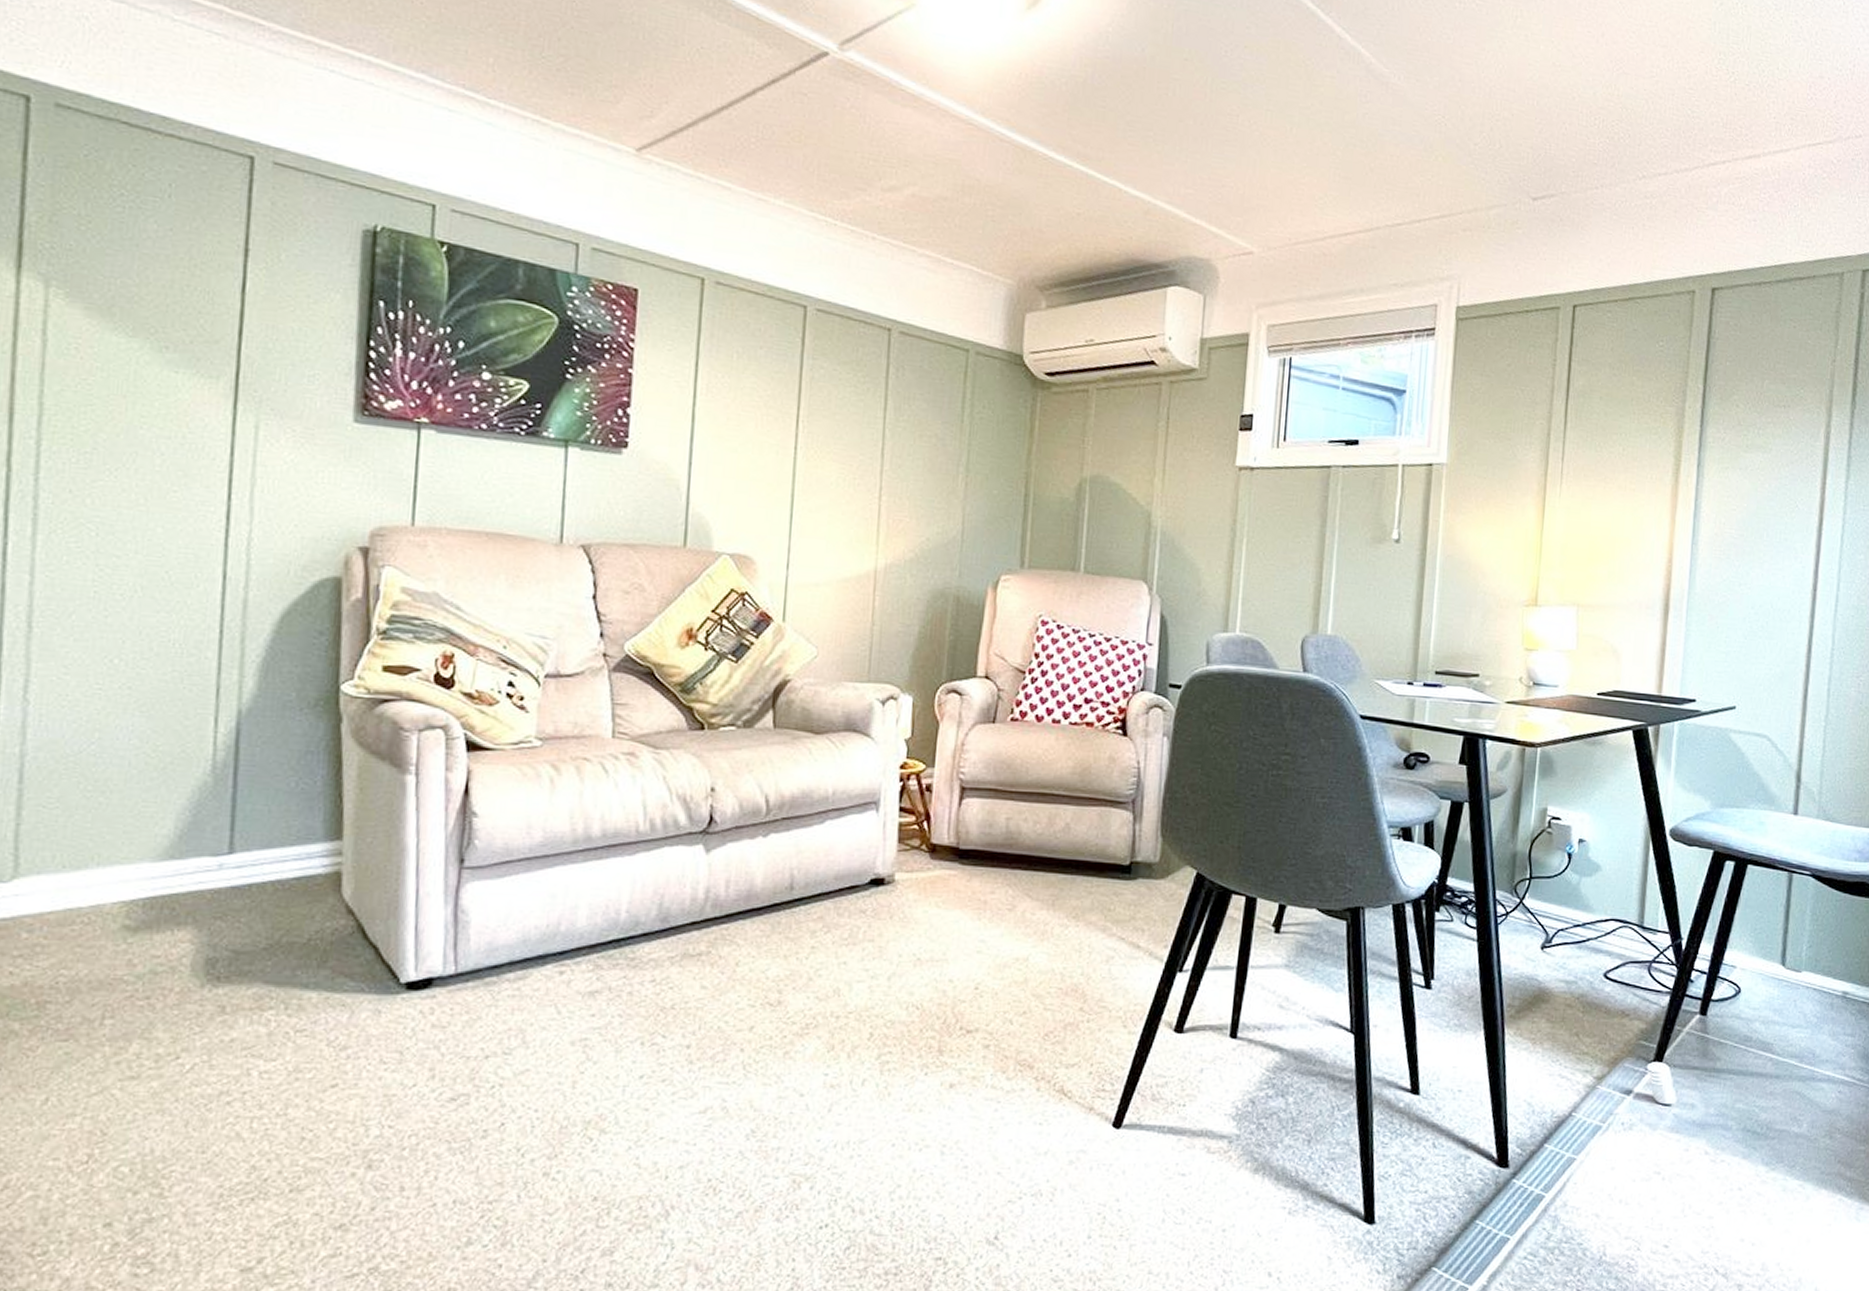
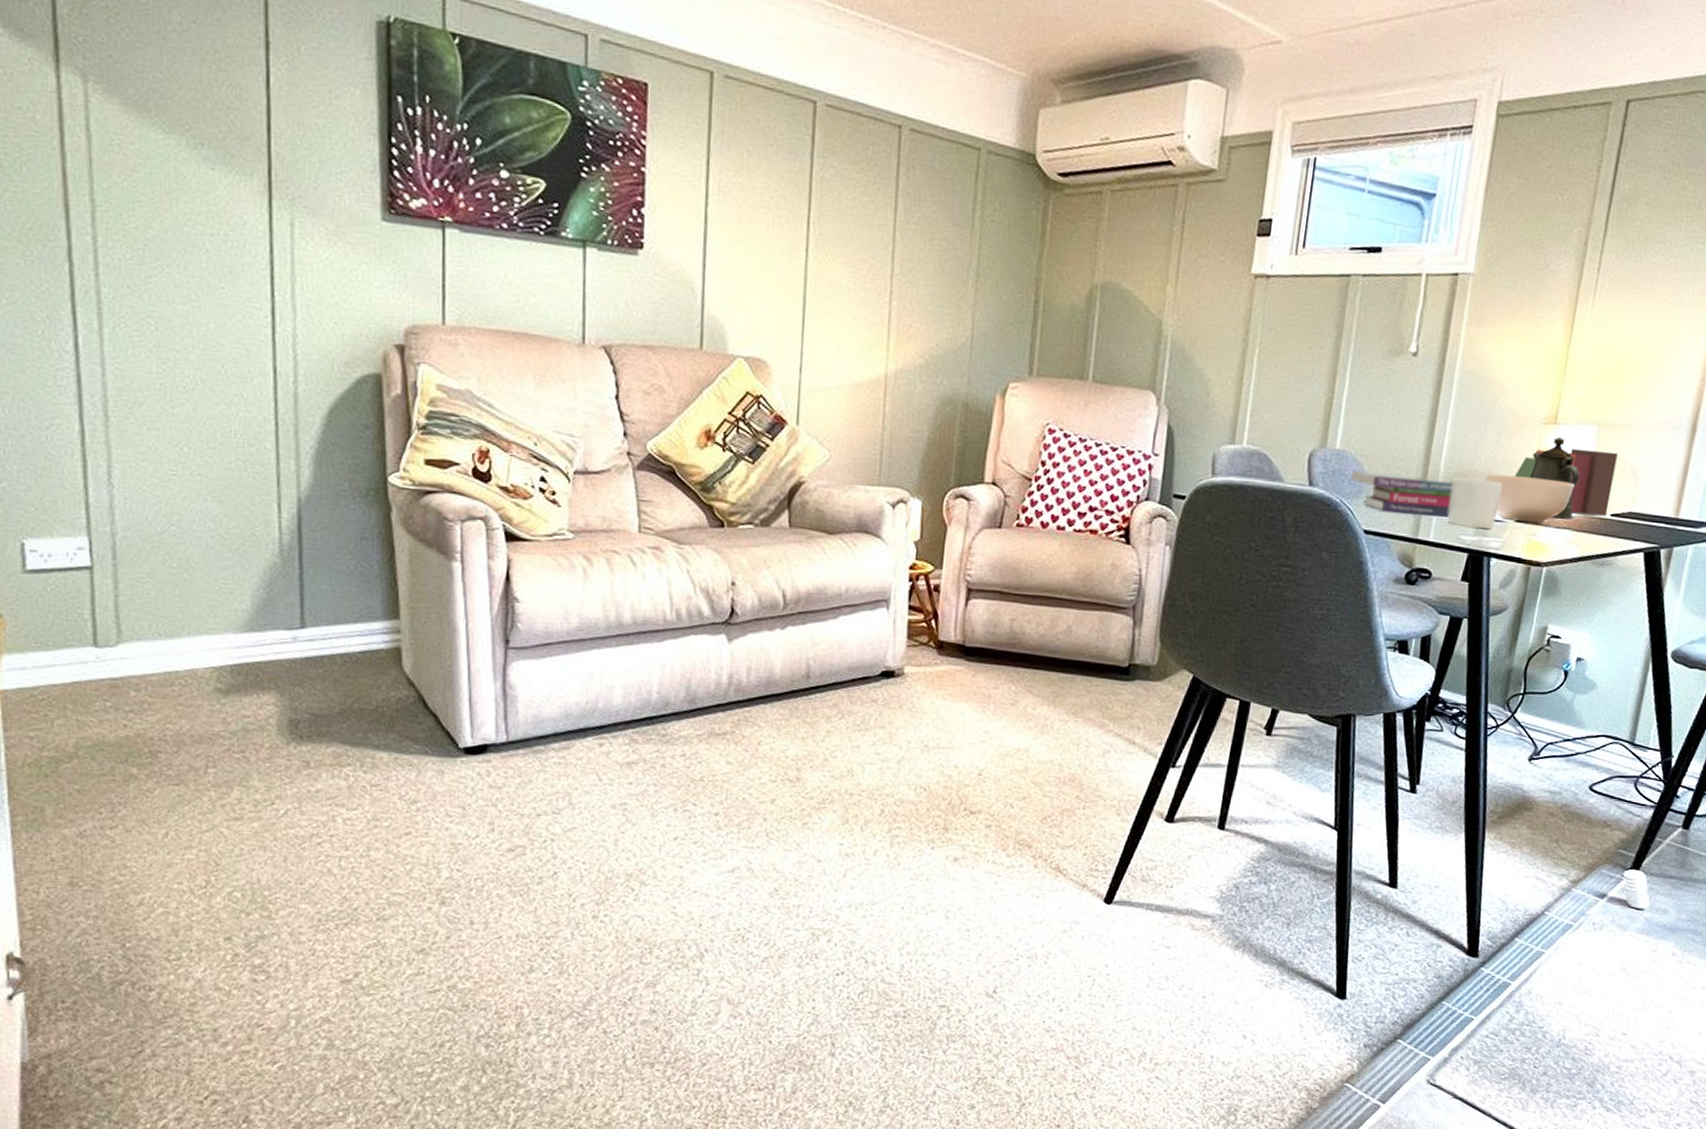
books: none [1344,656,1443,701] -> present [1351,471,1453,518]
mug: none [1440,660,1491,712] -> present [1447,477,1503,530]
bowl: none [1474,655,1560,704] -> present [1485,473,1575,523]
books: none [1501,629,1598,696] -> present [1514,448,1618,517]
coffee pot: none [1516,619,1564,699] -> present [1529,437,1580,520]

